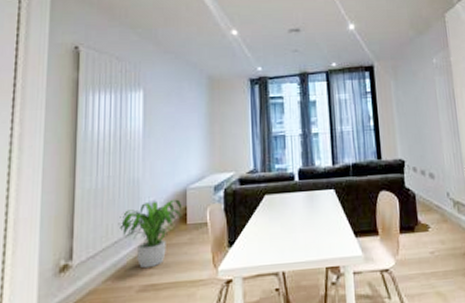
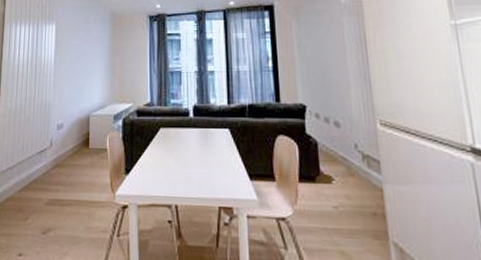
potted plant: present [118,199,182,269] -> none [32,124,86,184]

